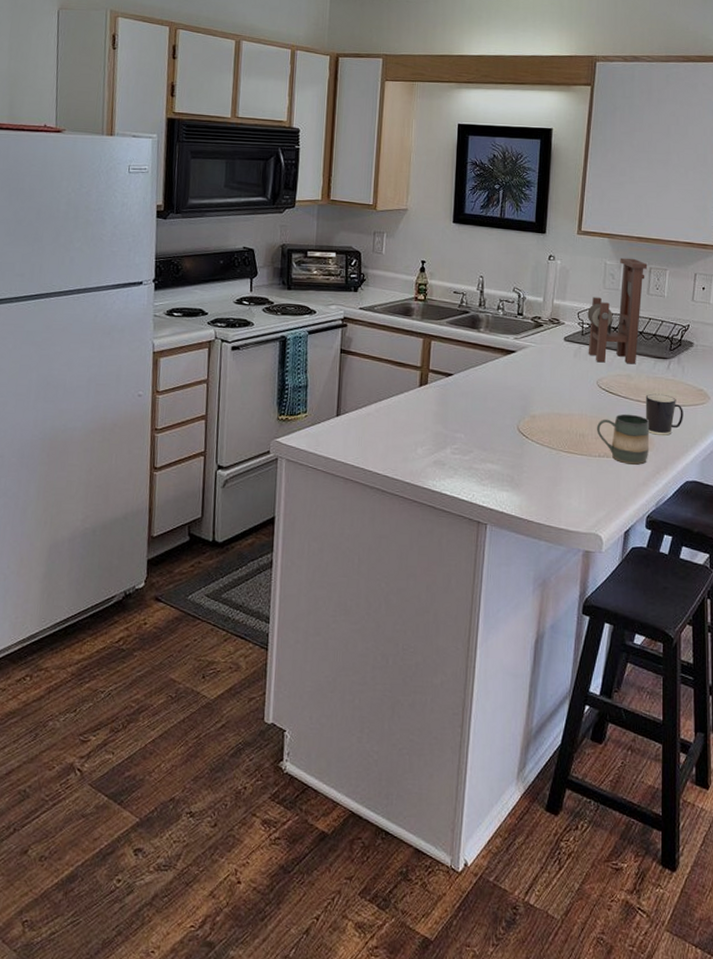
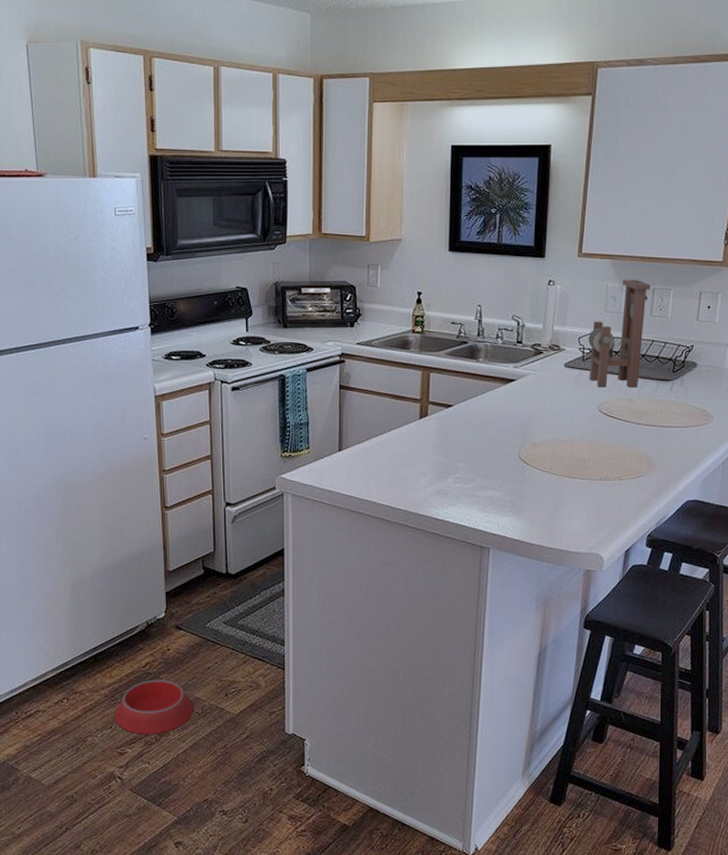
pet bowl: none [79,657,167,720] -> present [113,679,193,734]
mug: present [596,414,650,465] -> none [597,437,651,486]
mug: present [645,393,683,436] -> none [647,416,686,457]

